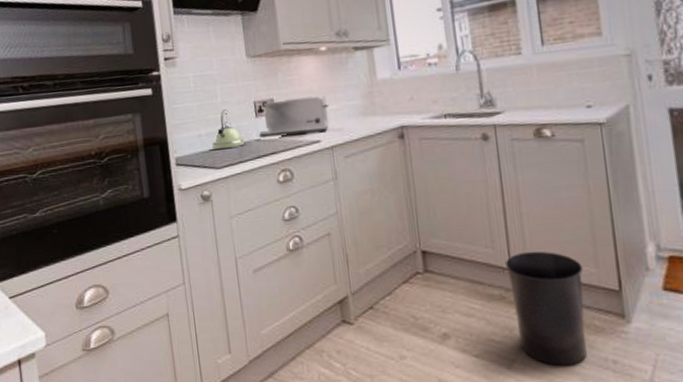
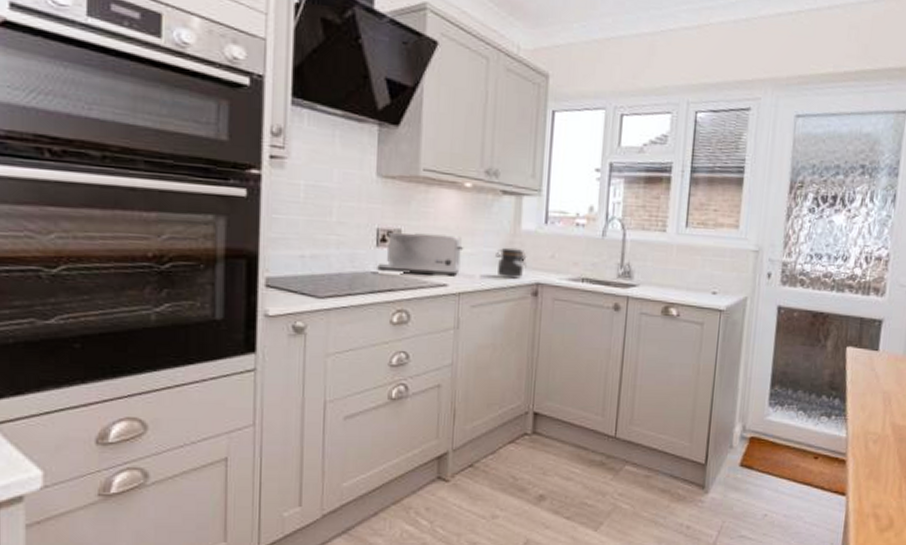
kettle: present [211,109,245,150] -> none [315,231,359,278]
jar: none [358,96,389,126] -> present [496,247,527,279]
waste bin: present [506,251,587,366] -> none [610,422,679,529]

